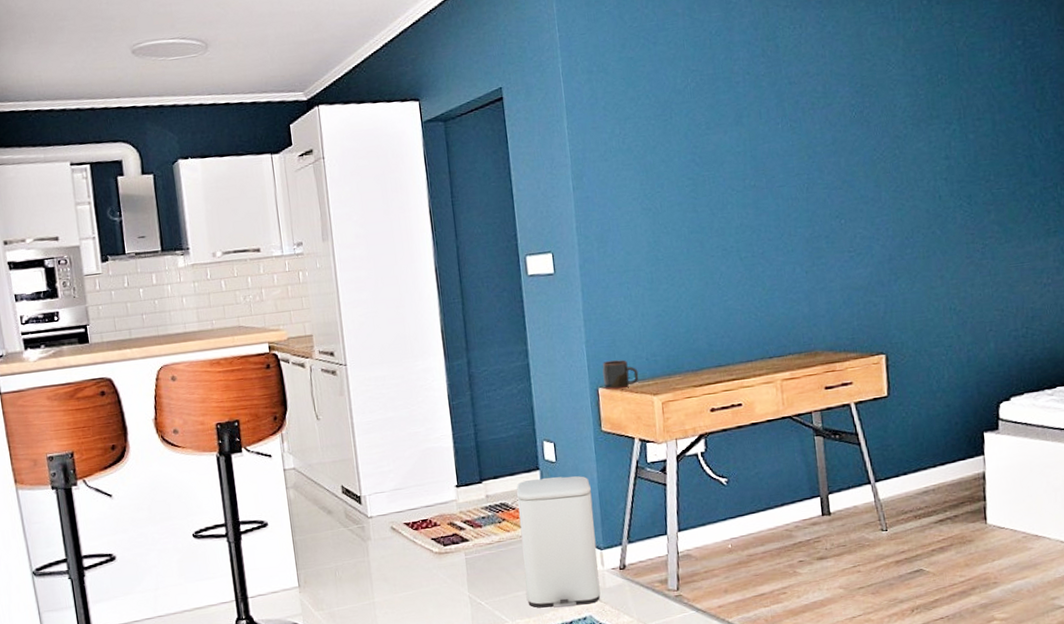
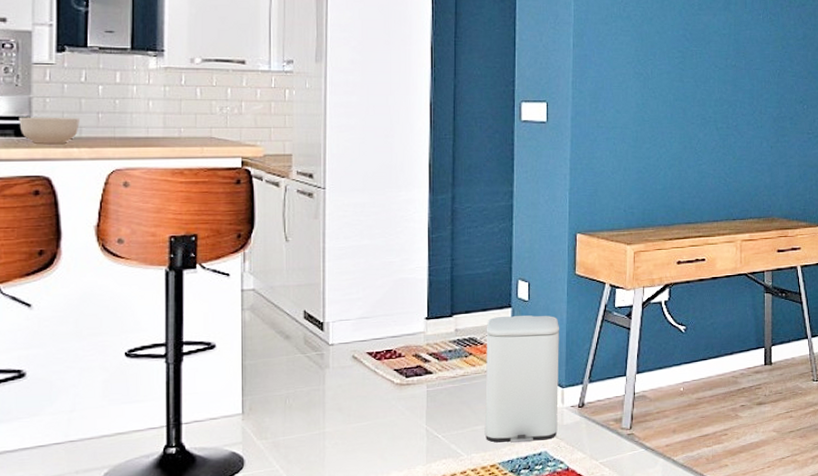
bowl: none [80,321,129,350] -> present [19,117,80,145]
mug: present [602,360,639,391] -> none [582,209,615,237]

